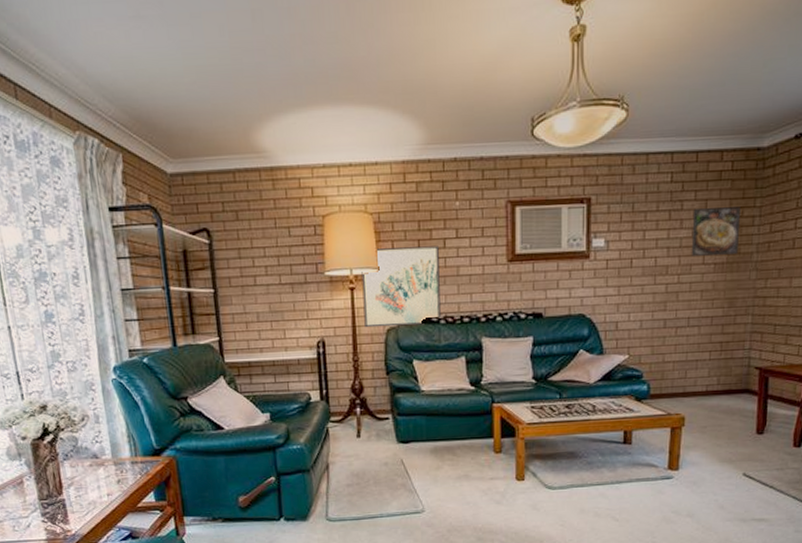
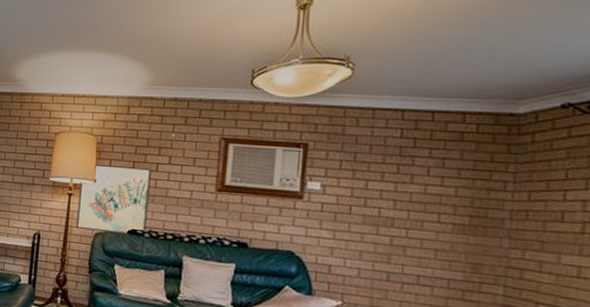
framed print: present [691,207,741,256] -> none [423,166,488,218]

